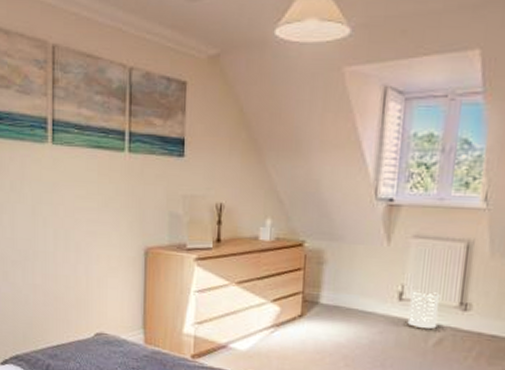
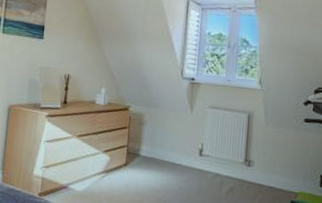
wastebasket: present [407,290,441,329] -> none [206,148,230,179]

